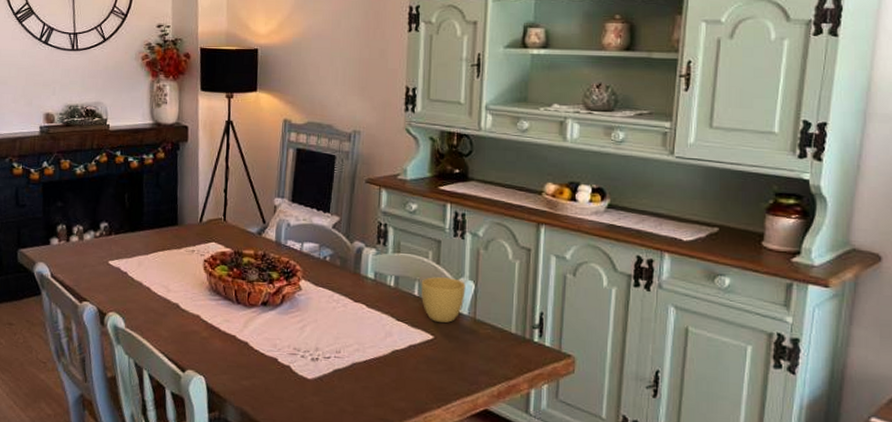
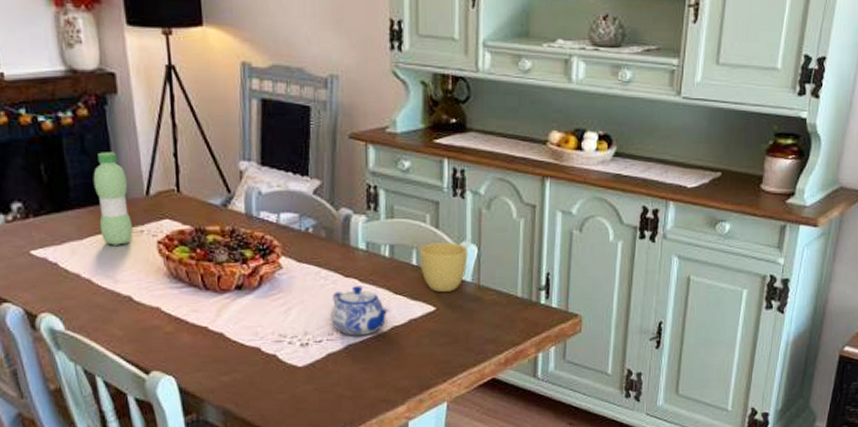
water bottle: none [161,186,187,261] -> present [93,152,133,245]
teapot: none [339,310,391,356] -> present [330,286,389,336]

